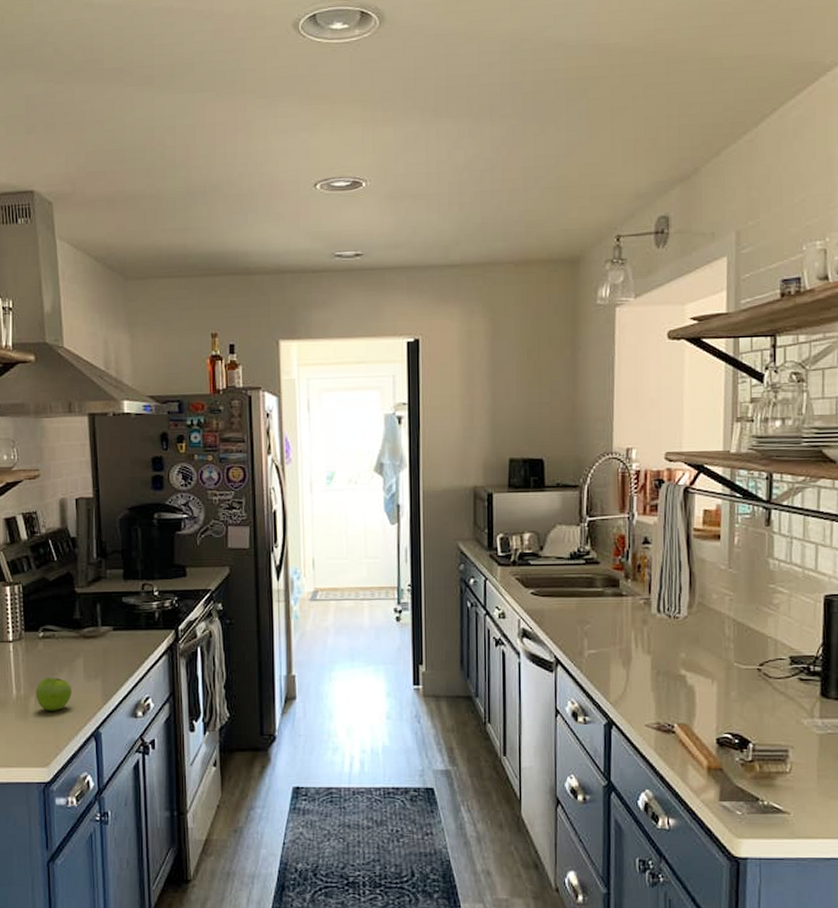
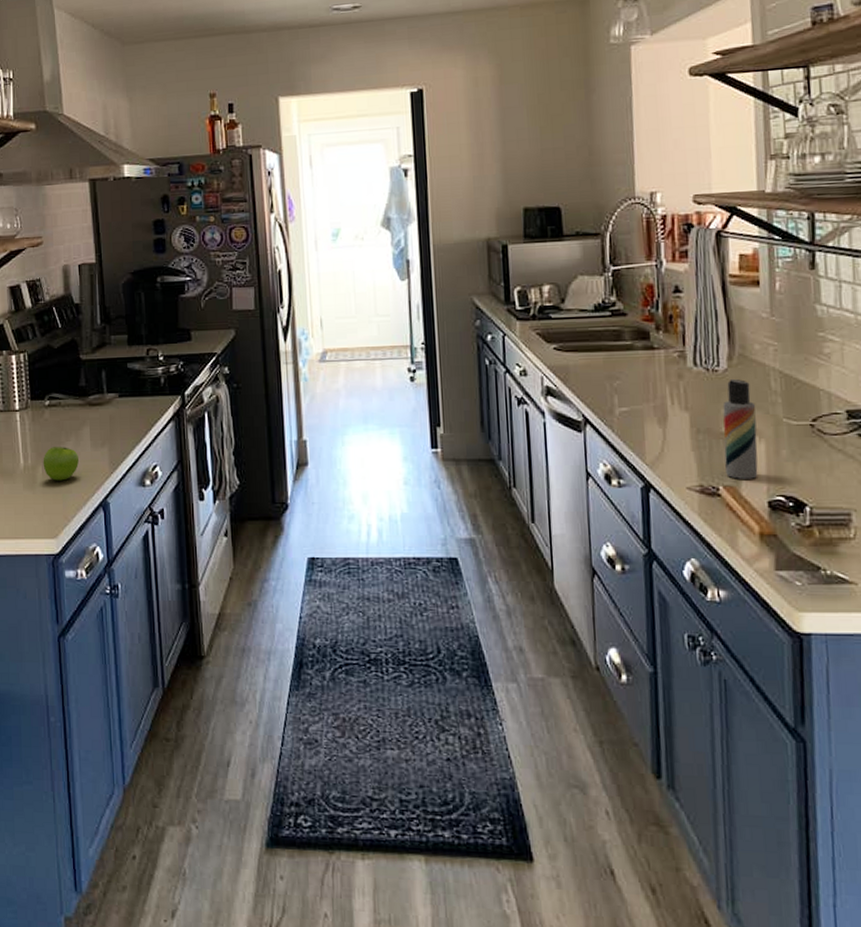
lotion bottle: none [680,625,711,718] -> present [722,378,758,479]

